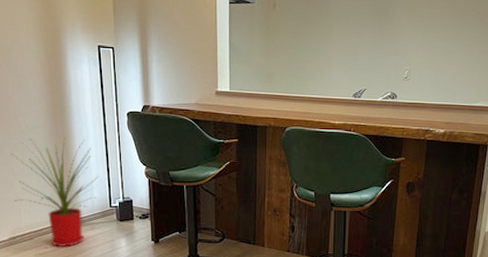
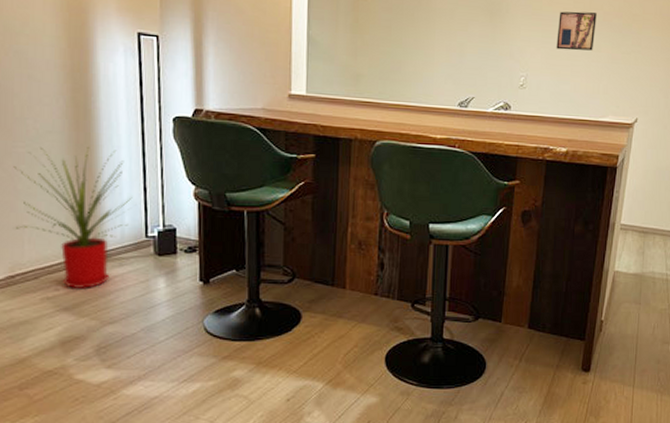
wall art: none [435,12,470,47] -> present [556,11,597,51]

